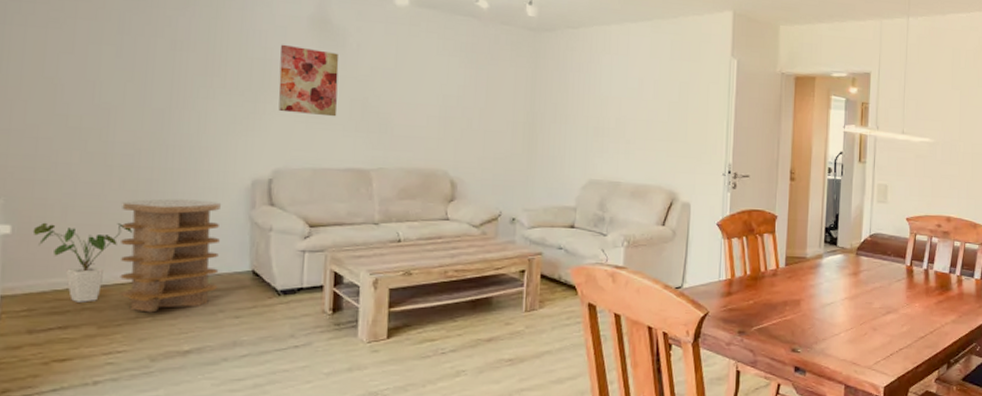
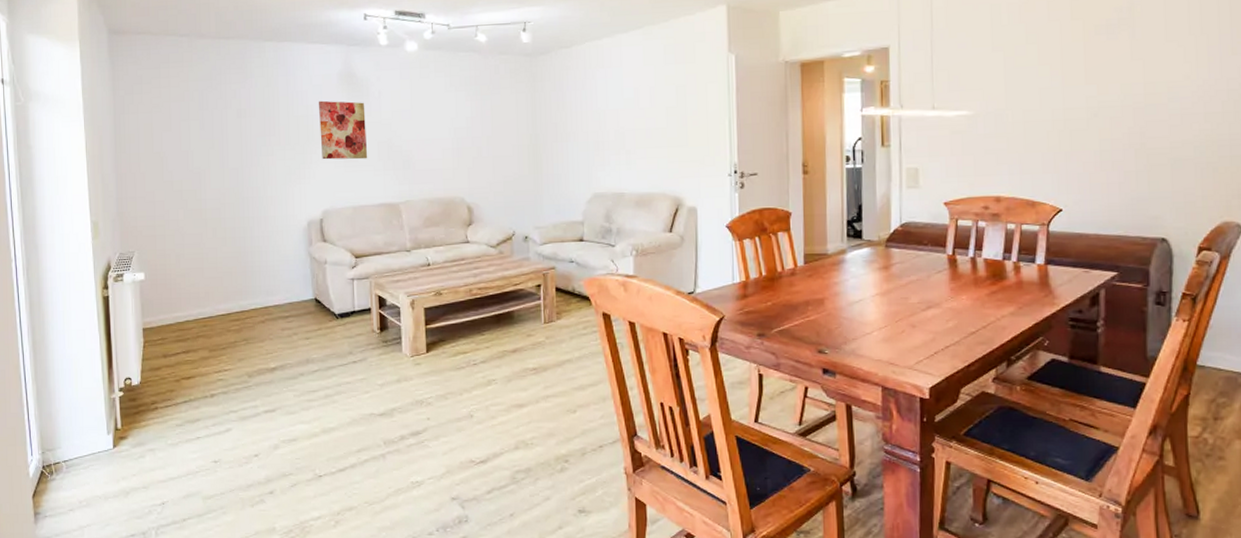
house plant: present [32,222,132,303] -> none [158,266,225,331]
side table: present [120,198,221,313] -> none [215,241,291,338]

